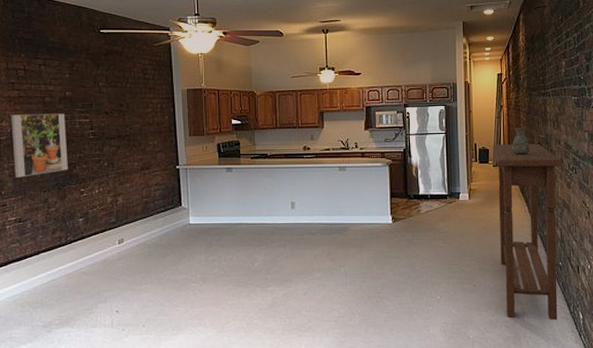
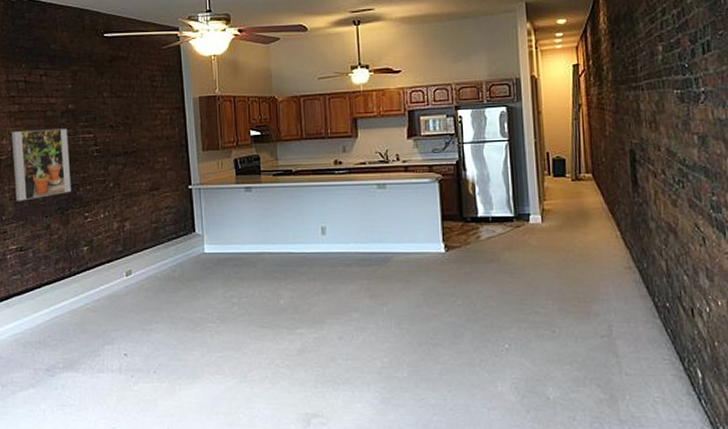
console table: present [492,143,563,321] -> none [570,150,667,379]
decorative vase: present [512,128,530,154] -> none [595,131,620,165]

